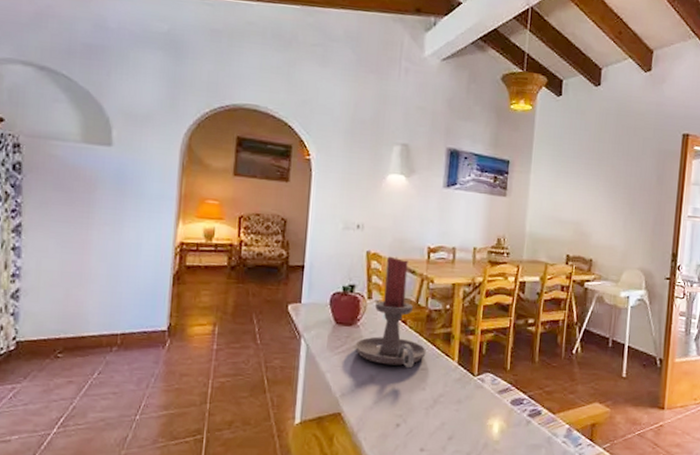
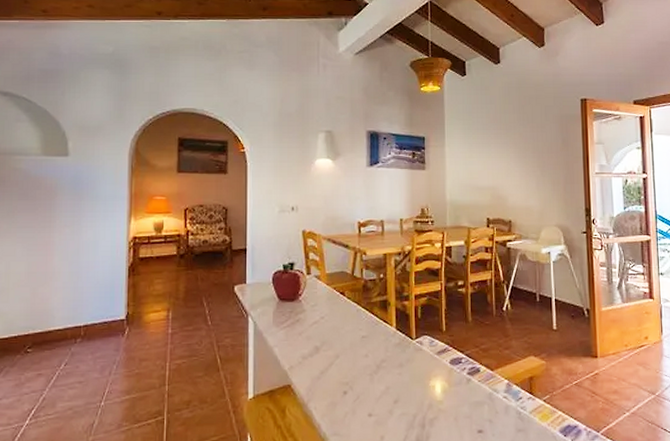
candle holder: present [355,256,426,368] -> none [299,233,365,336]

